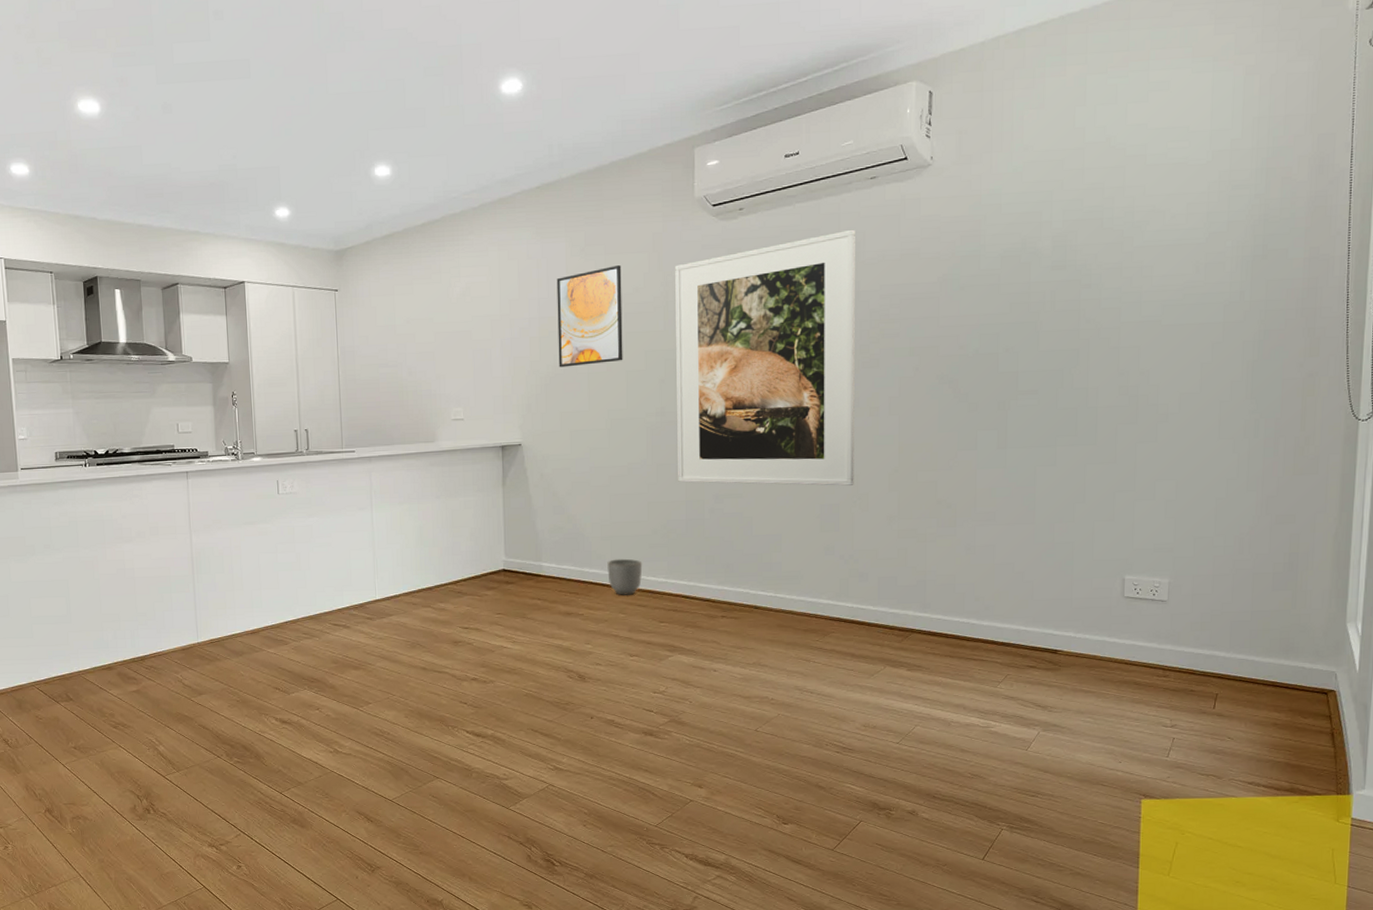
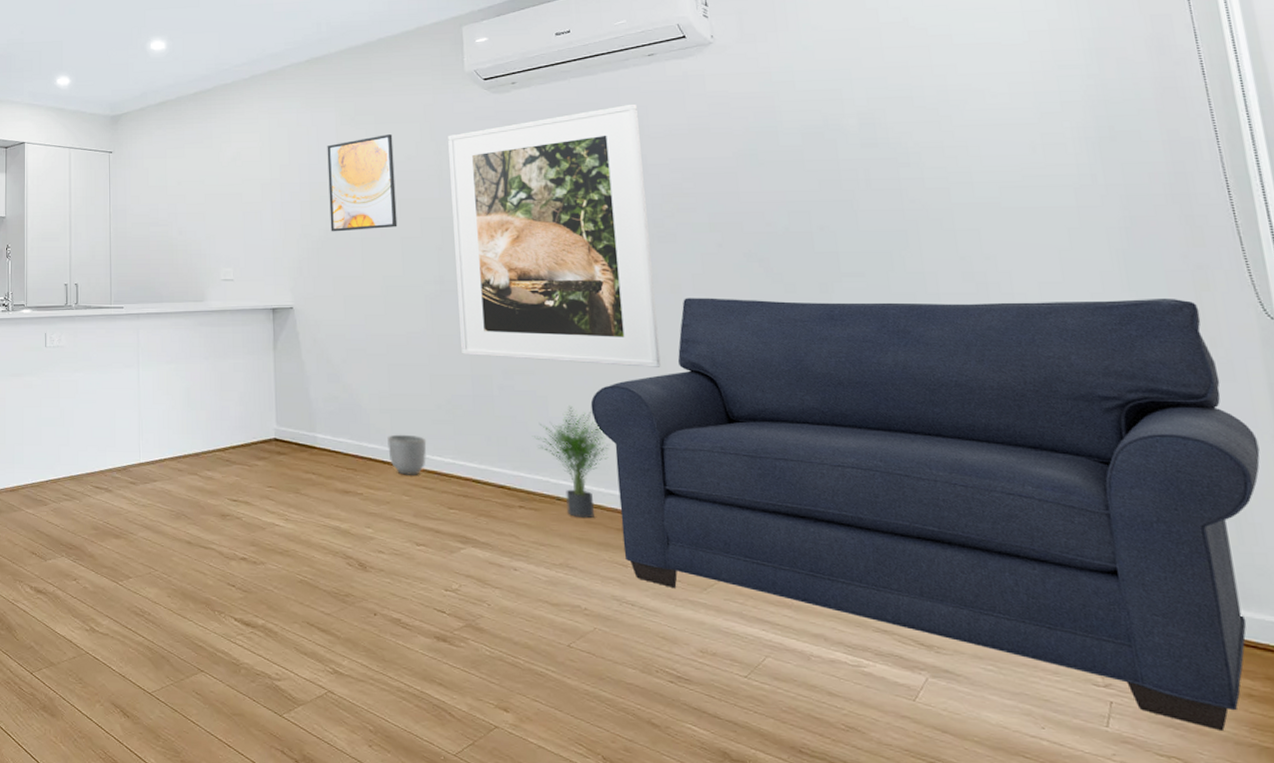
potted plant: none [736,524,803,623] -> present [531,405,609,519]
sofa: none [790,403,1323,753] -> present [590,297,1260,732]

